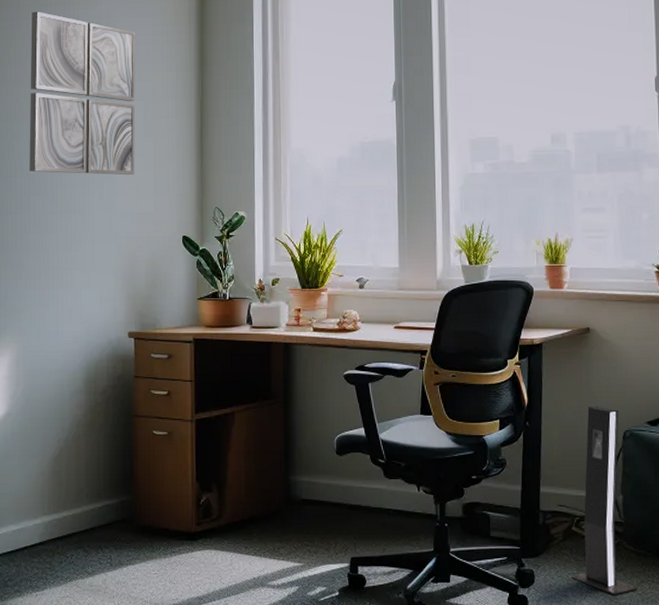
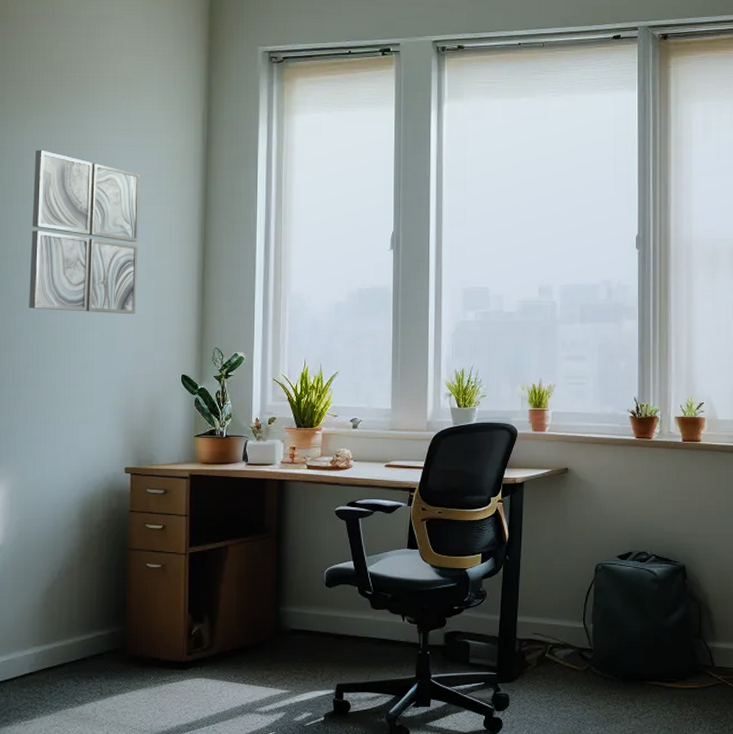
speaker: present [571,405,639,595] -> none [543,541,604,717]

